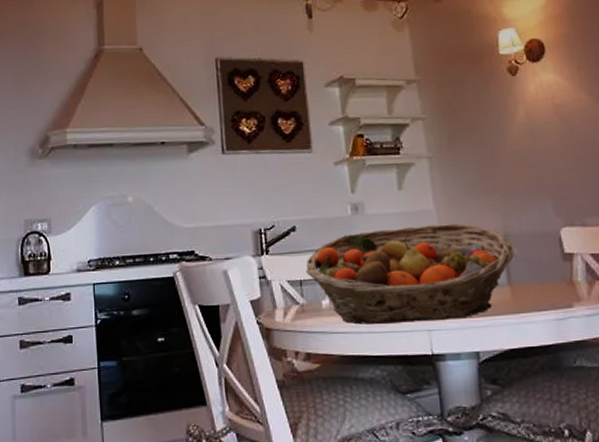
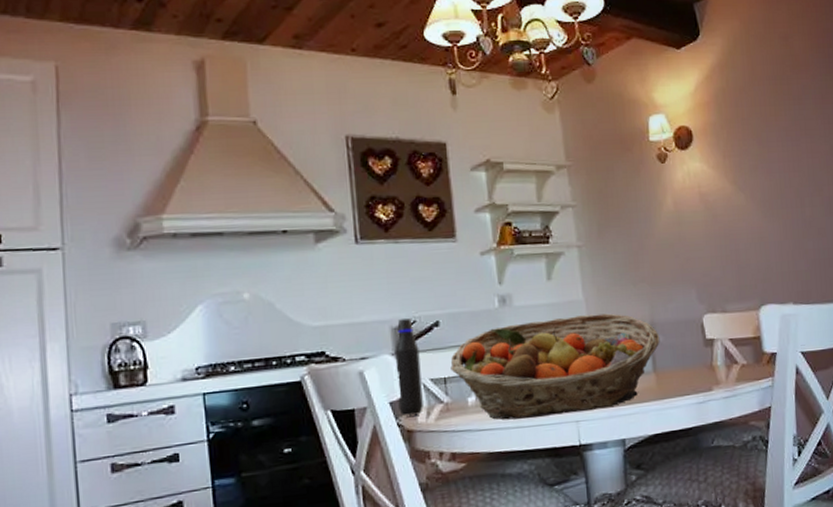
water bottle: none [255,223,281,315] -> present [394,318,423,417]

